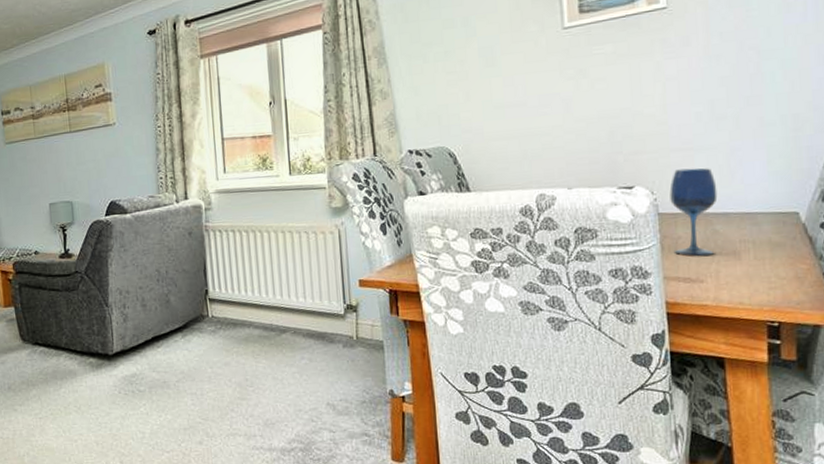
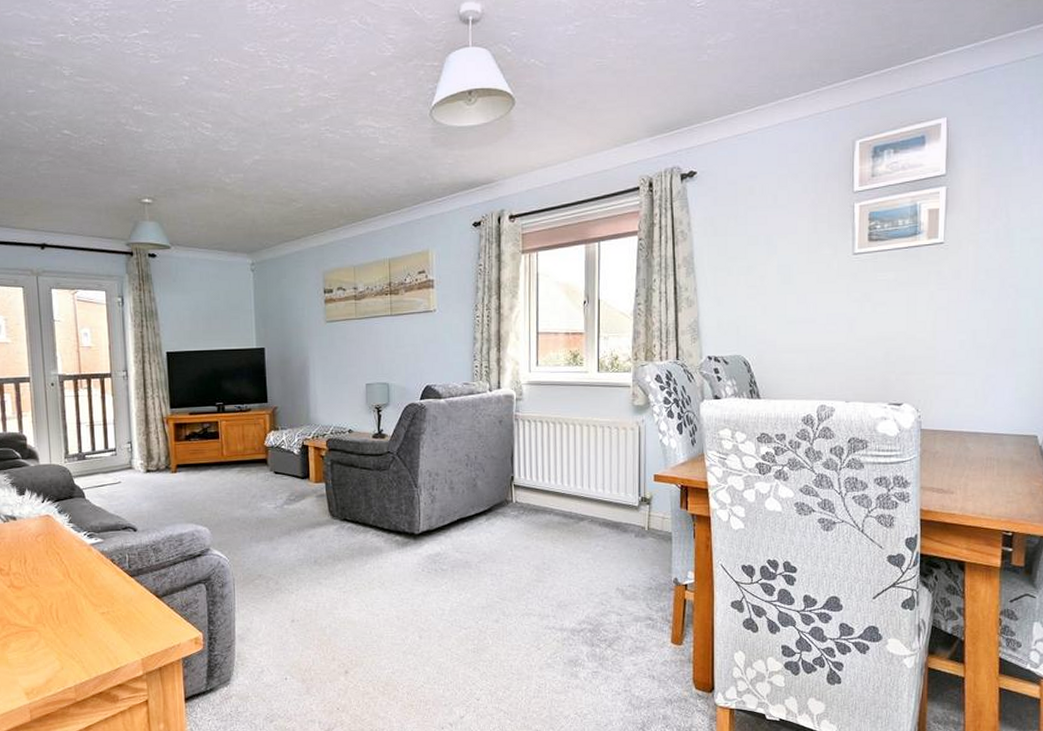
wineglass: present [669,168,718,256] -> none [931,390,972,470]

